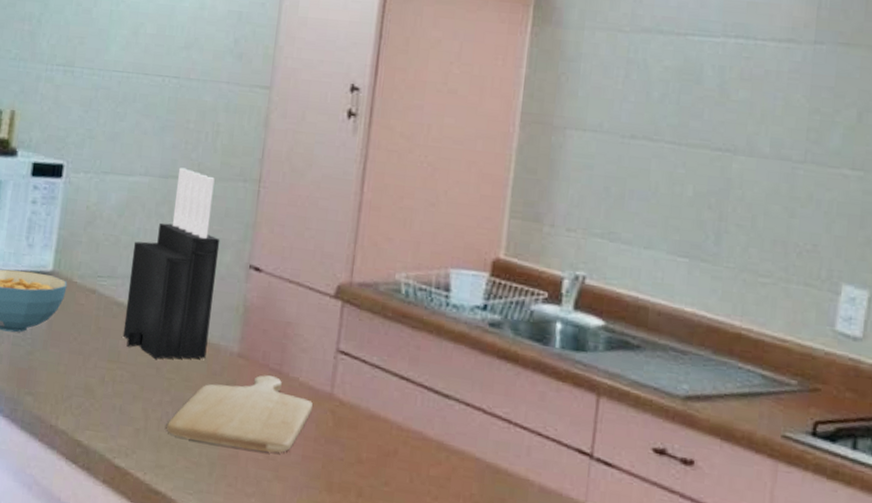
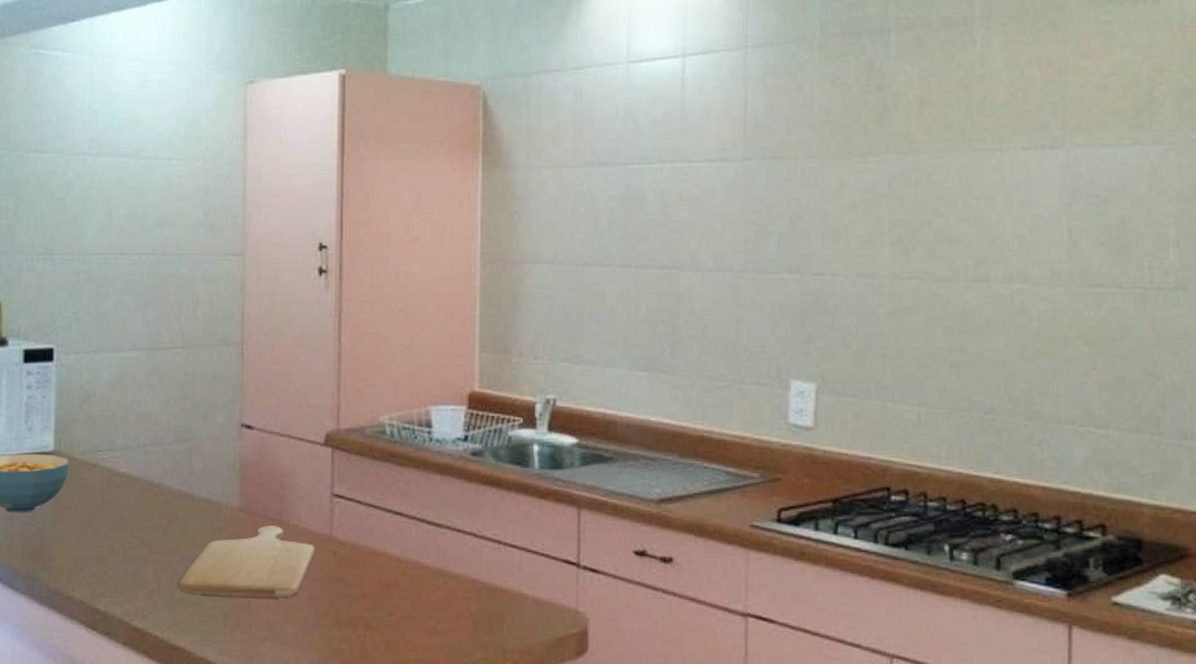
knife block: present [122,167,221,359] -> none [128,339,211,522]

